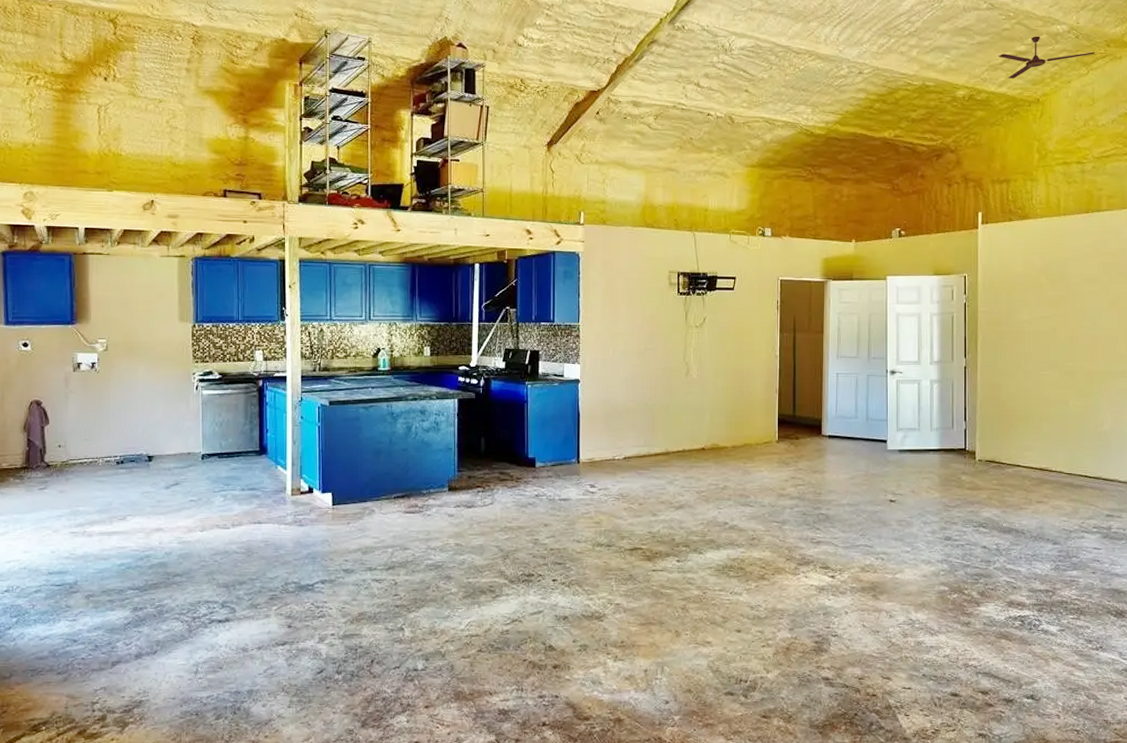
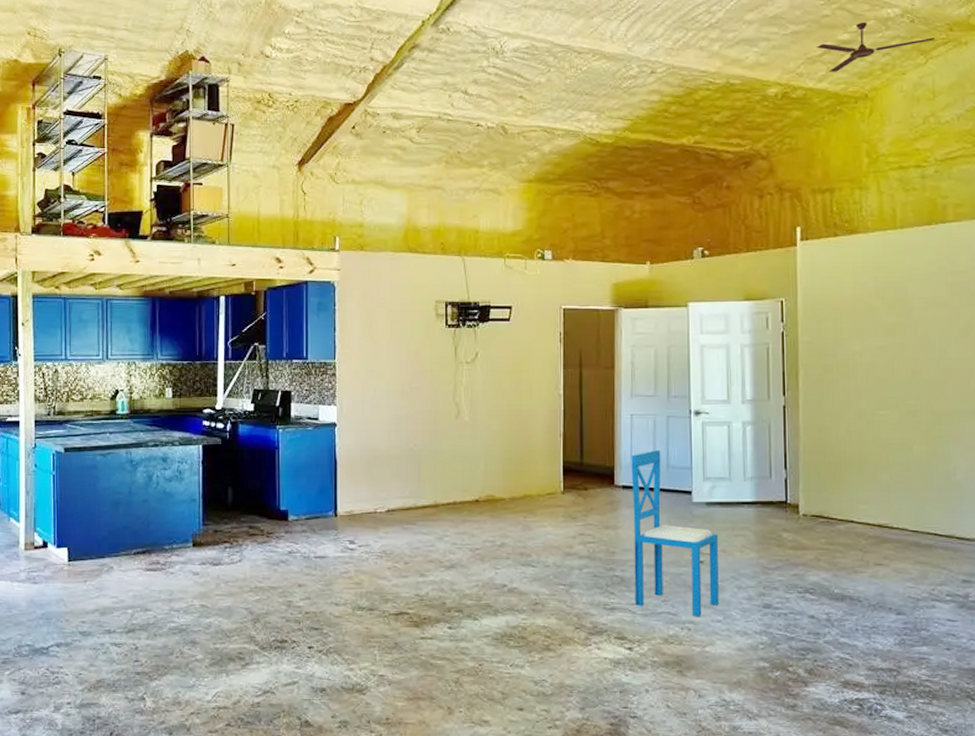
dining chair: none [836,405,909,549] -> present [631,450,719,617]

